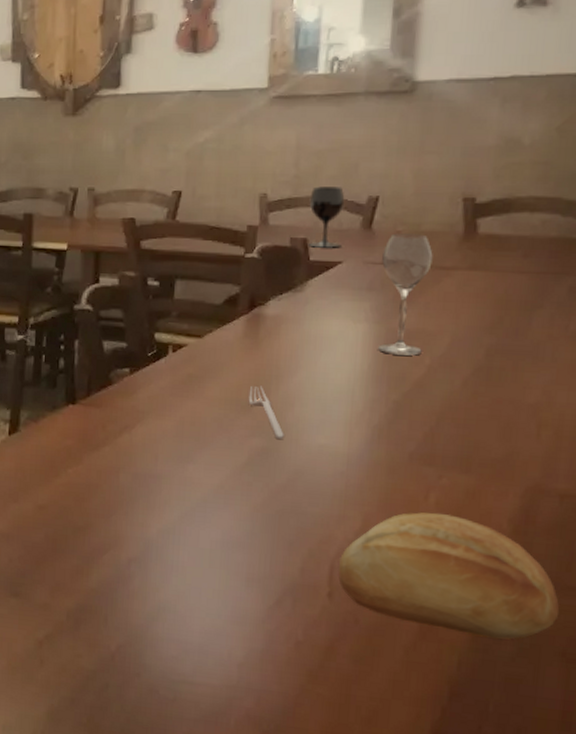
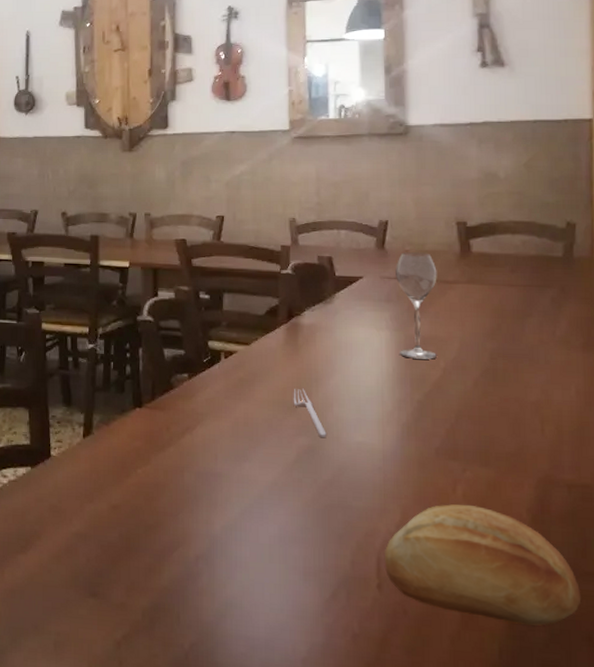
wine glass: present [308,186,345,249] -> none [331,212,361,266]

